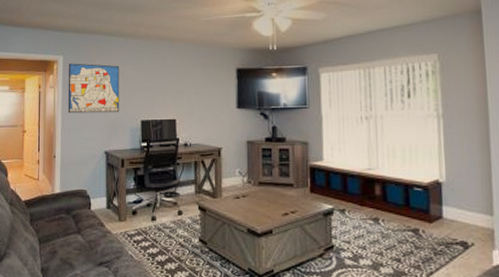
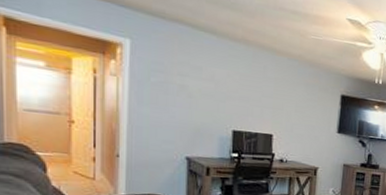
wall art: present [68,63,120,114] -> none [137,50,209,118]

